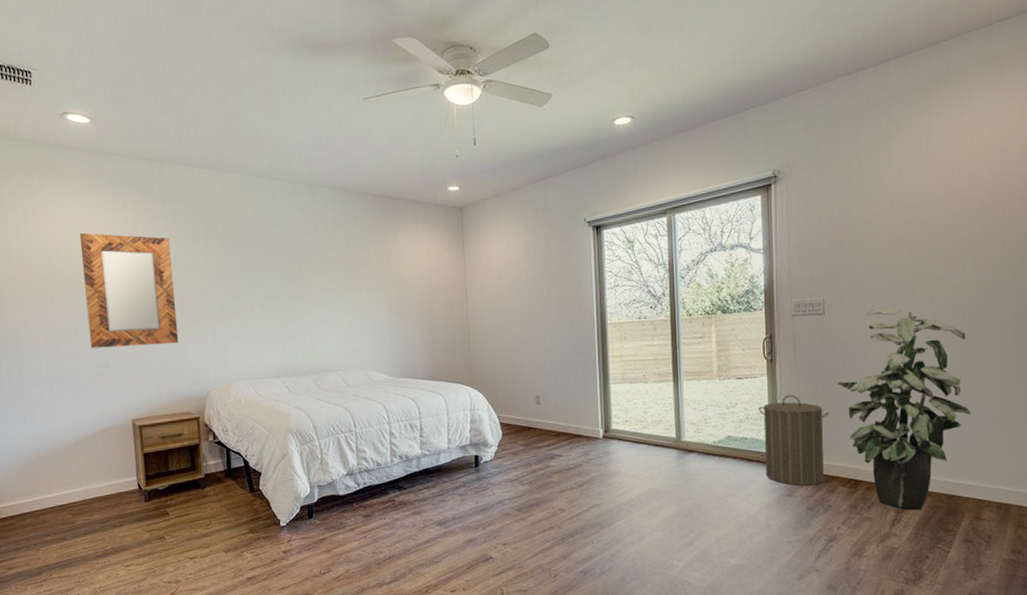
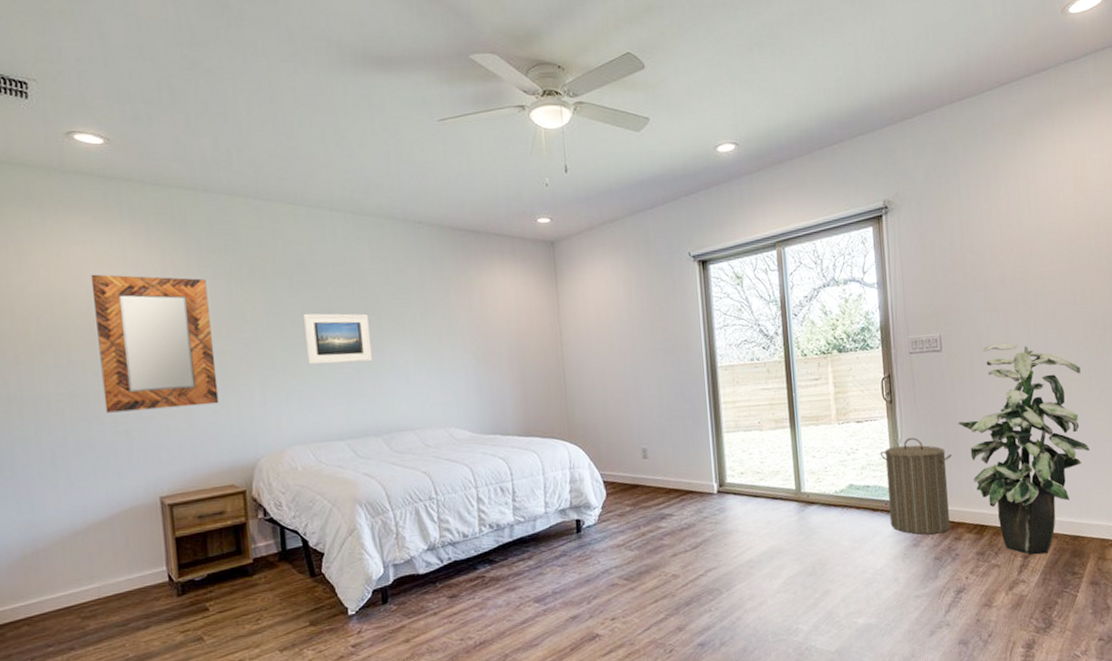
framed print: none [247,268,304,313] -> present [303,313,373,365]

